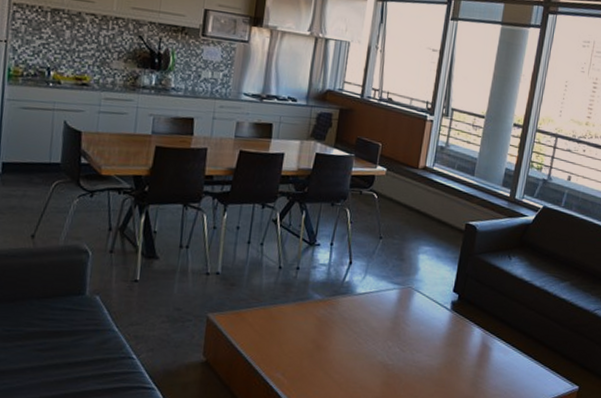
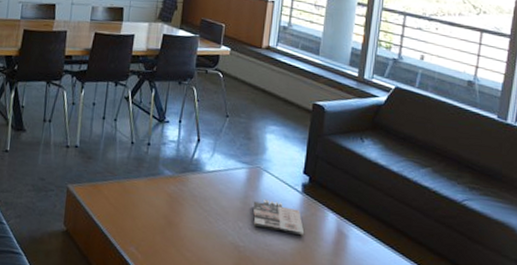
magazine: none [402,319,451,351] -> present [252,200,304,236]

